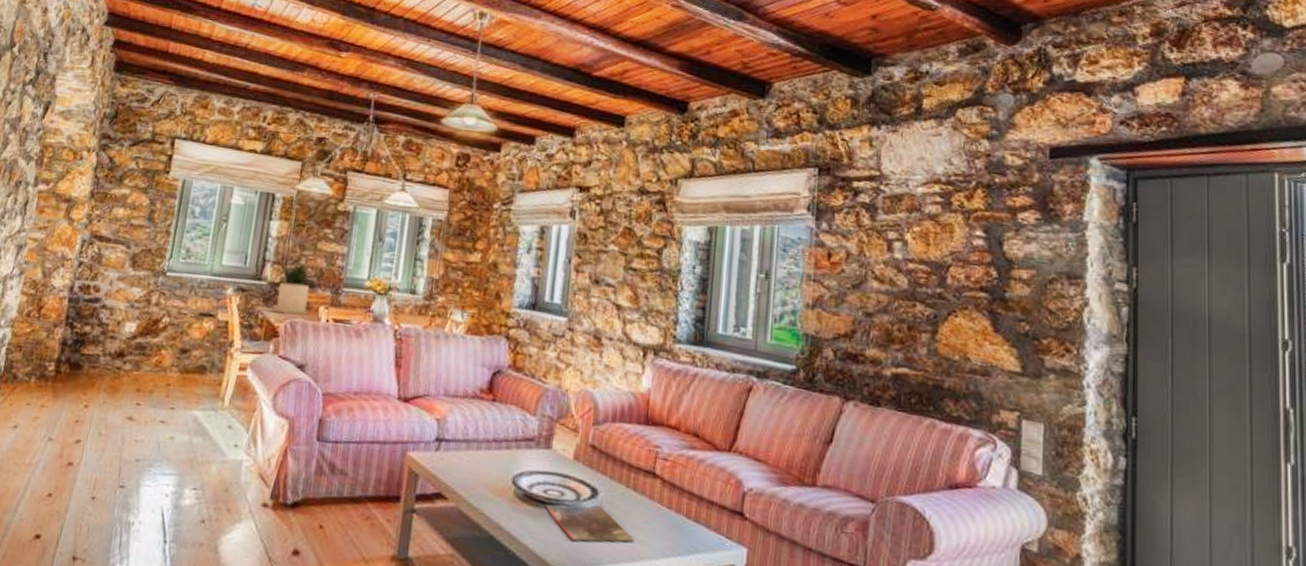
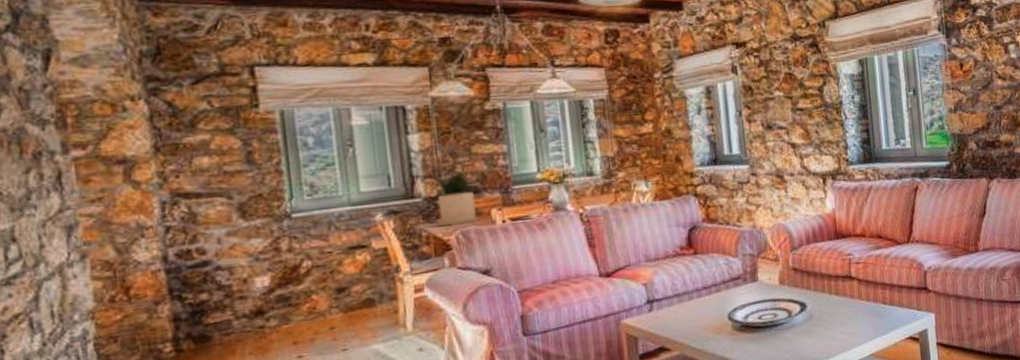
magazine: present [543,504,635,543] -> none [761,315,844,351]

